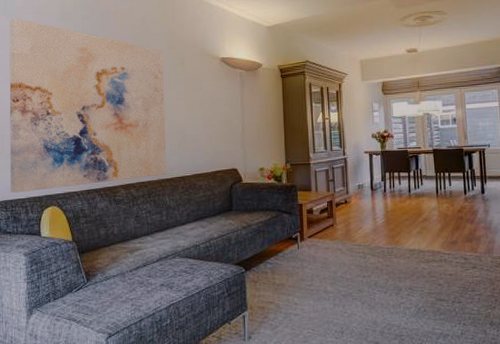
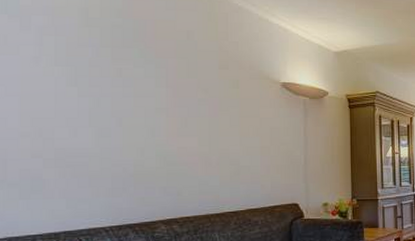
wall art: present [9,17,167,193] -> none [12,17,217,229]

